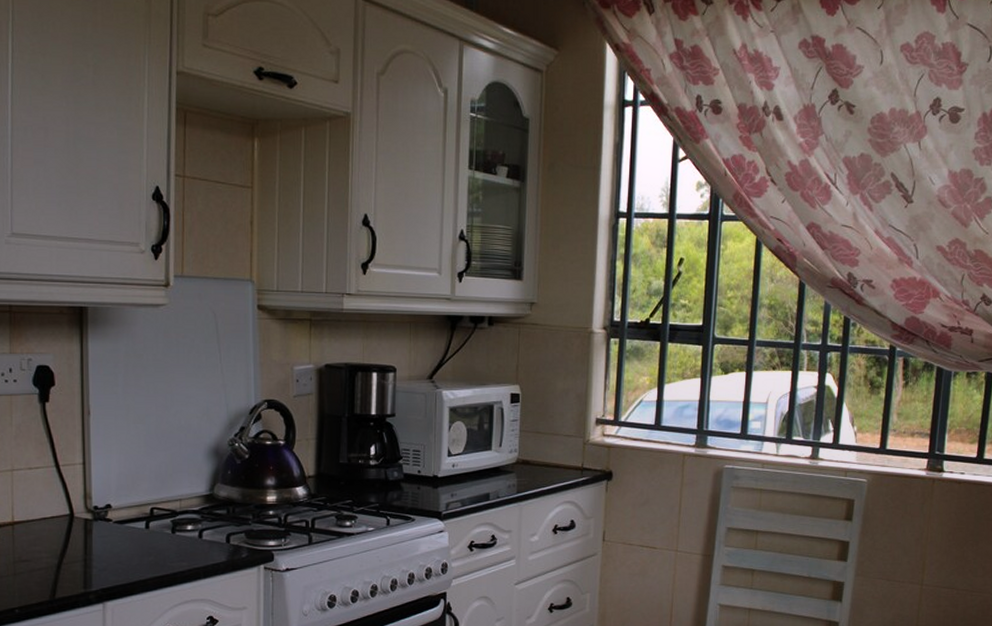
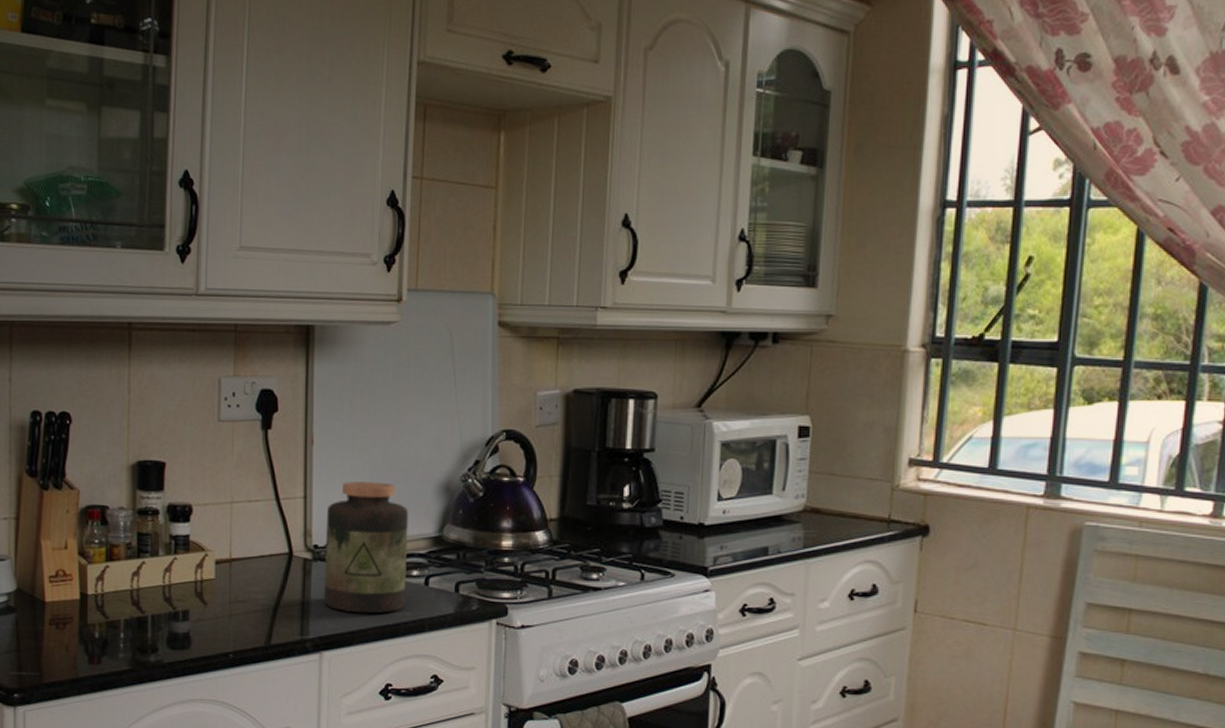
jar: none [104,448,182,566] -> present [324,481,408,614]

